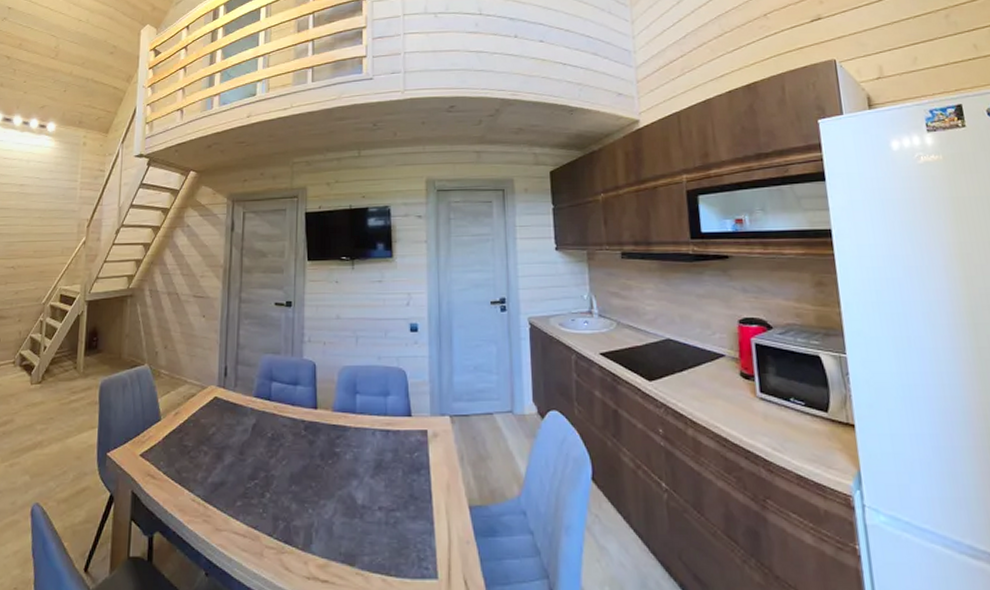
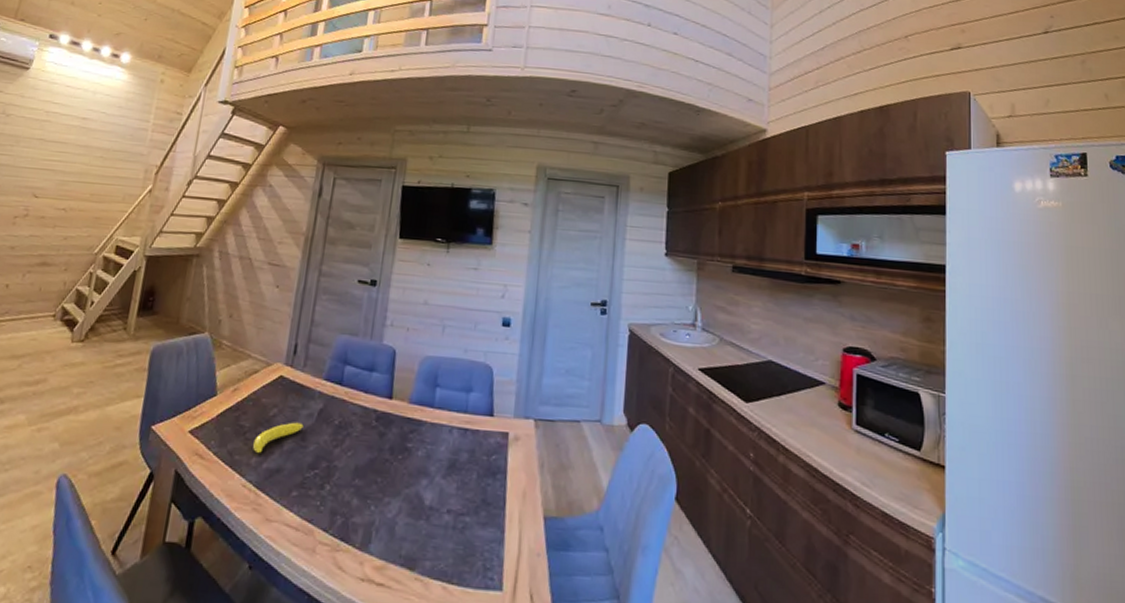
banana: none [198,438,240,469] -> present [253,422,304,453]

